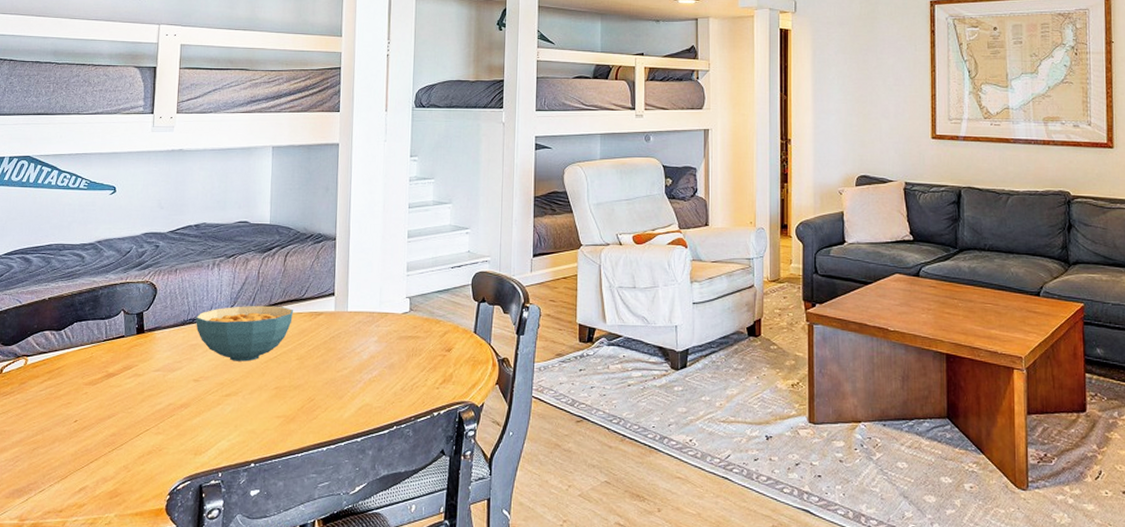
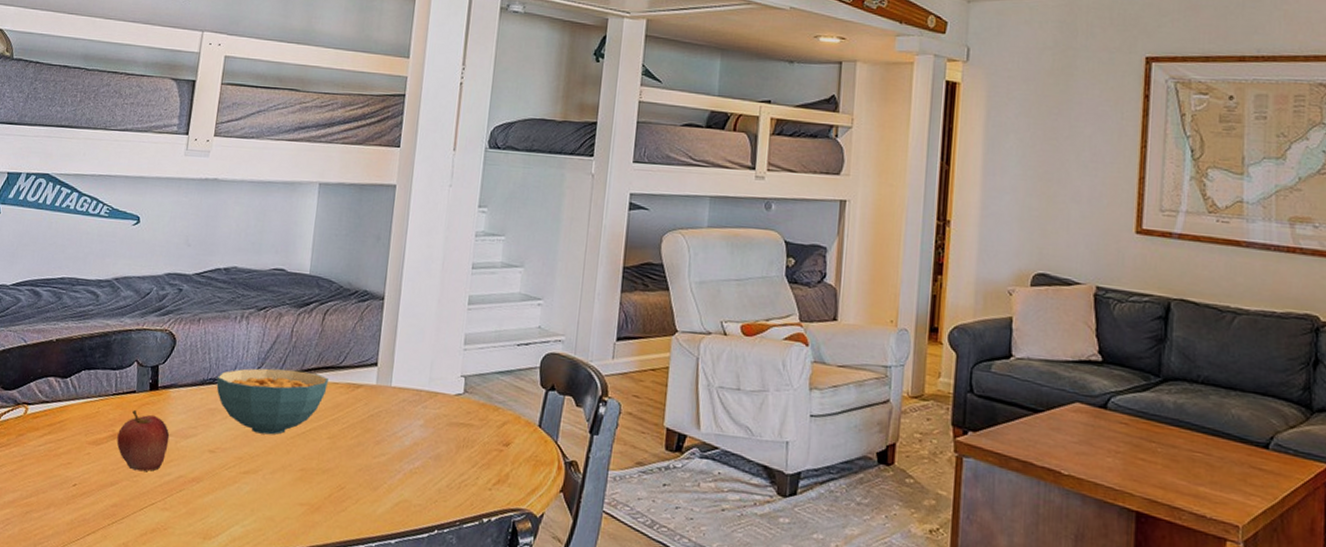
fruit: none [111,351,158,404] -> present [117,409,170,472]

